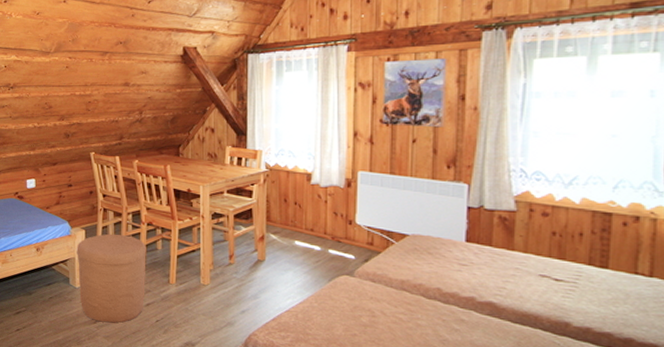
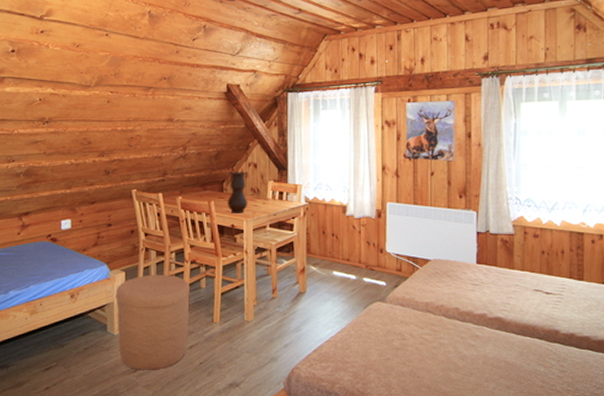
vase: none [184,136,205,178] -> present [227,171,248,213]

